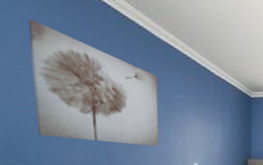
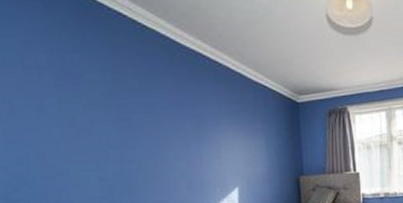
wall art: present [27,18,159,147] -> none [30,39,190,174]

